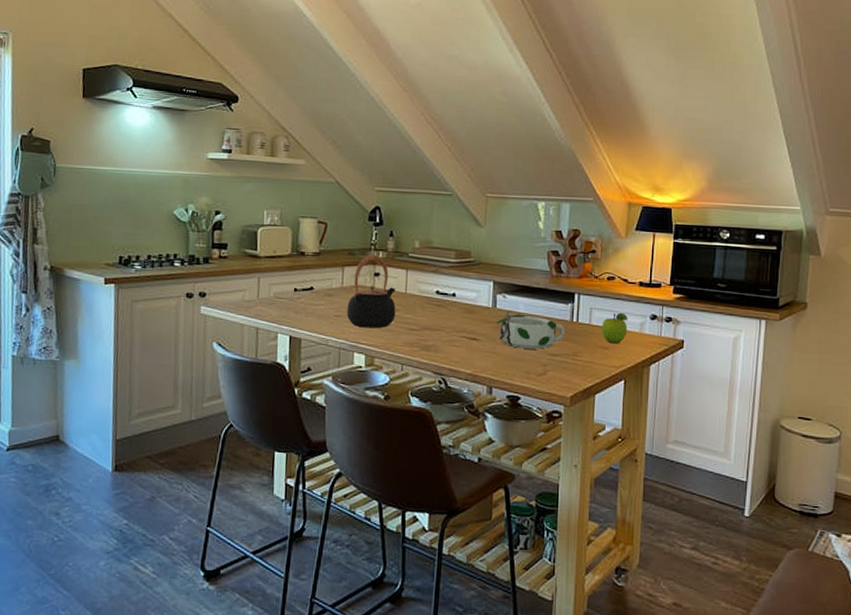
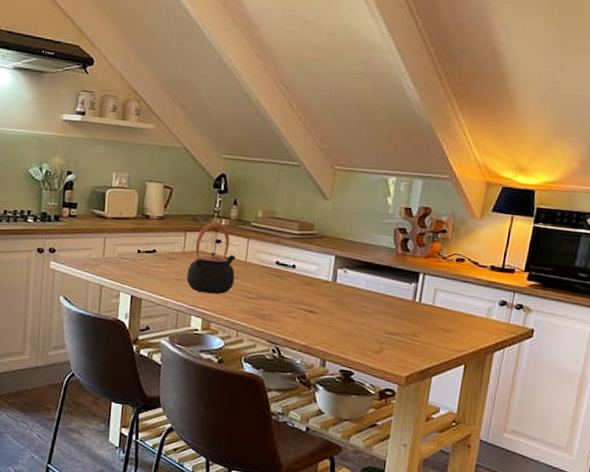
bowl: present [496,311,565,349] -> none [334,286,406,327]
fruit: present [601,312,628,344] -> none [444,296,475,328]

